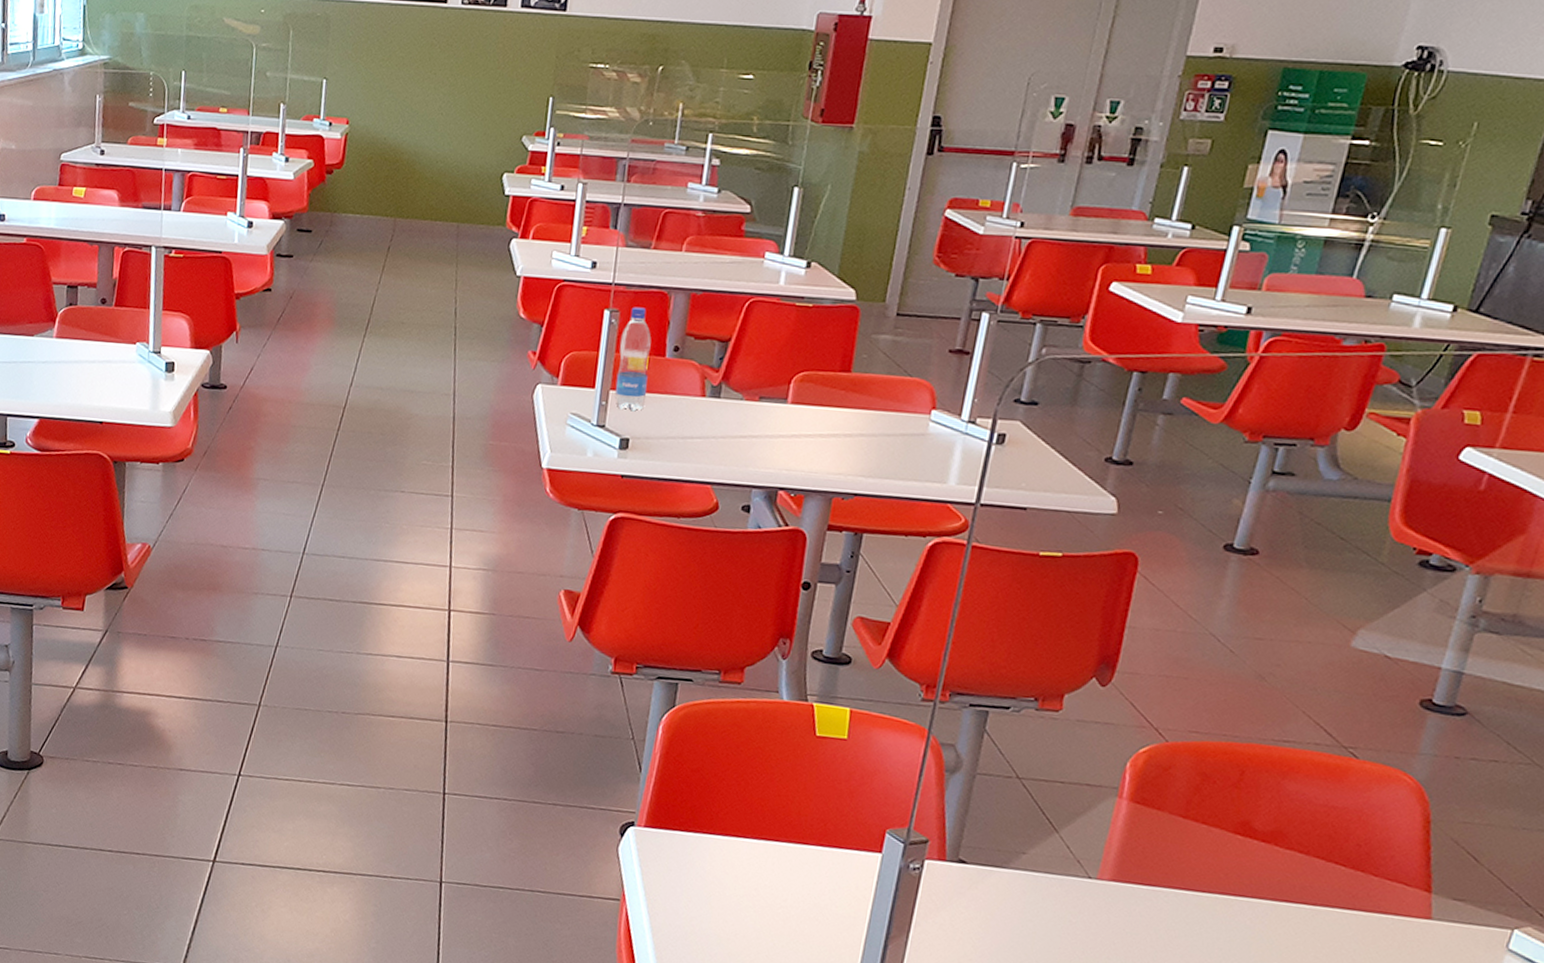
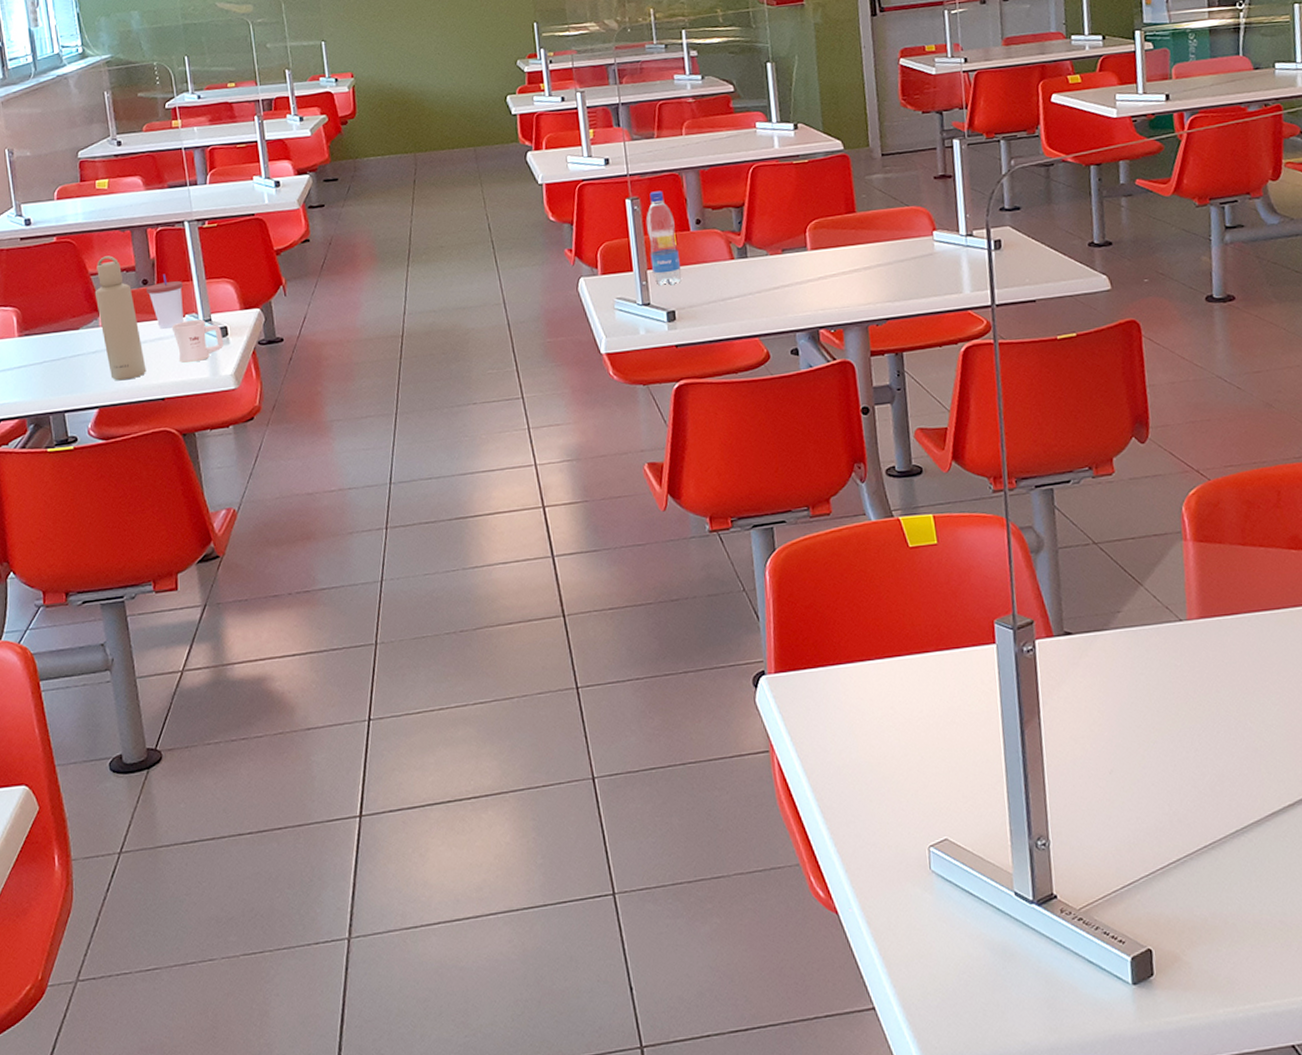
bottle: none [54,267,91,397] -> present [94,255,147,381]
cup: none [103,296,140,354] -> present [146,274,184,330]
mug: none [121,348,169,393] -> present [171,319,224,364]

